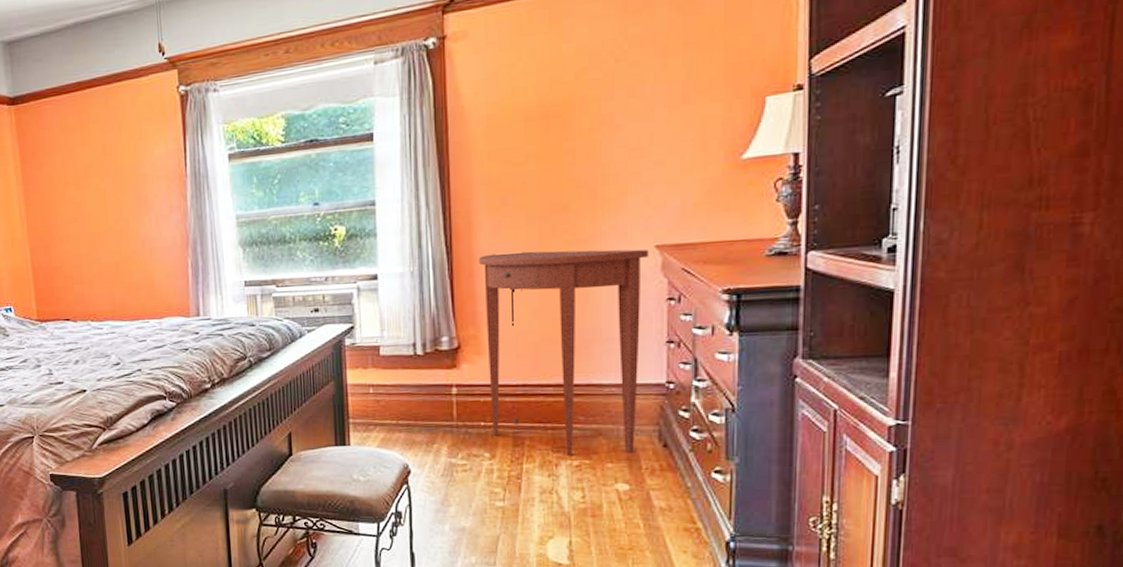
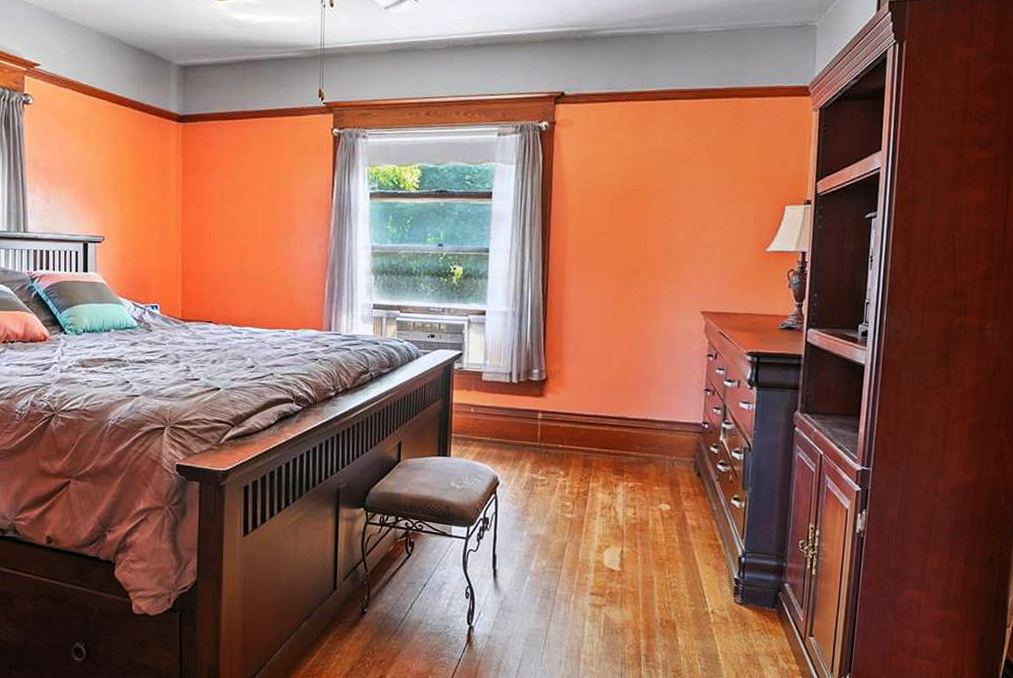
console table: present [479,249,649,457] -> none [568,304,696,480]

